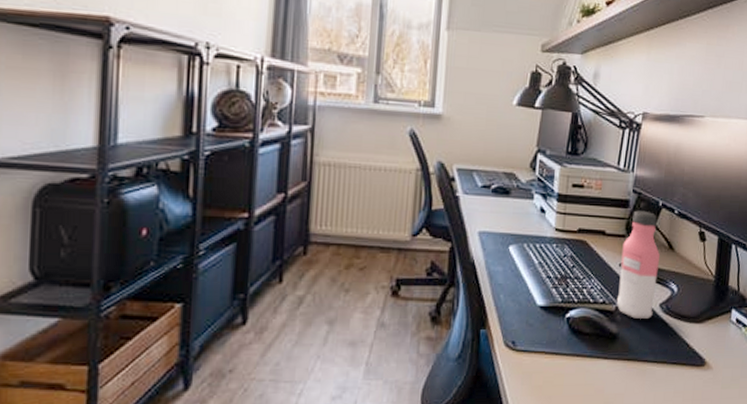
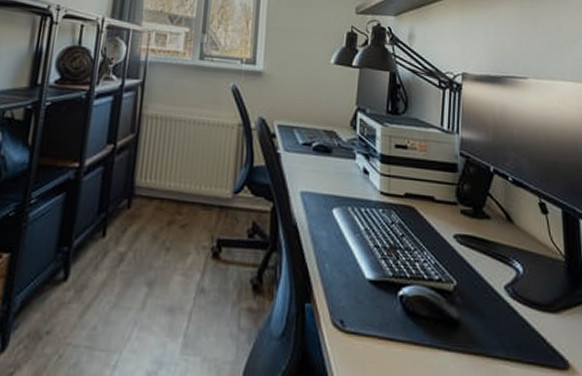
water bottle: present [616,210,661,319] -> none [454,175,499,303]

